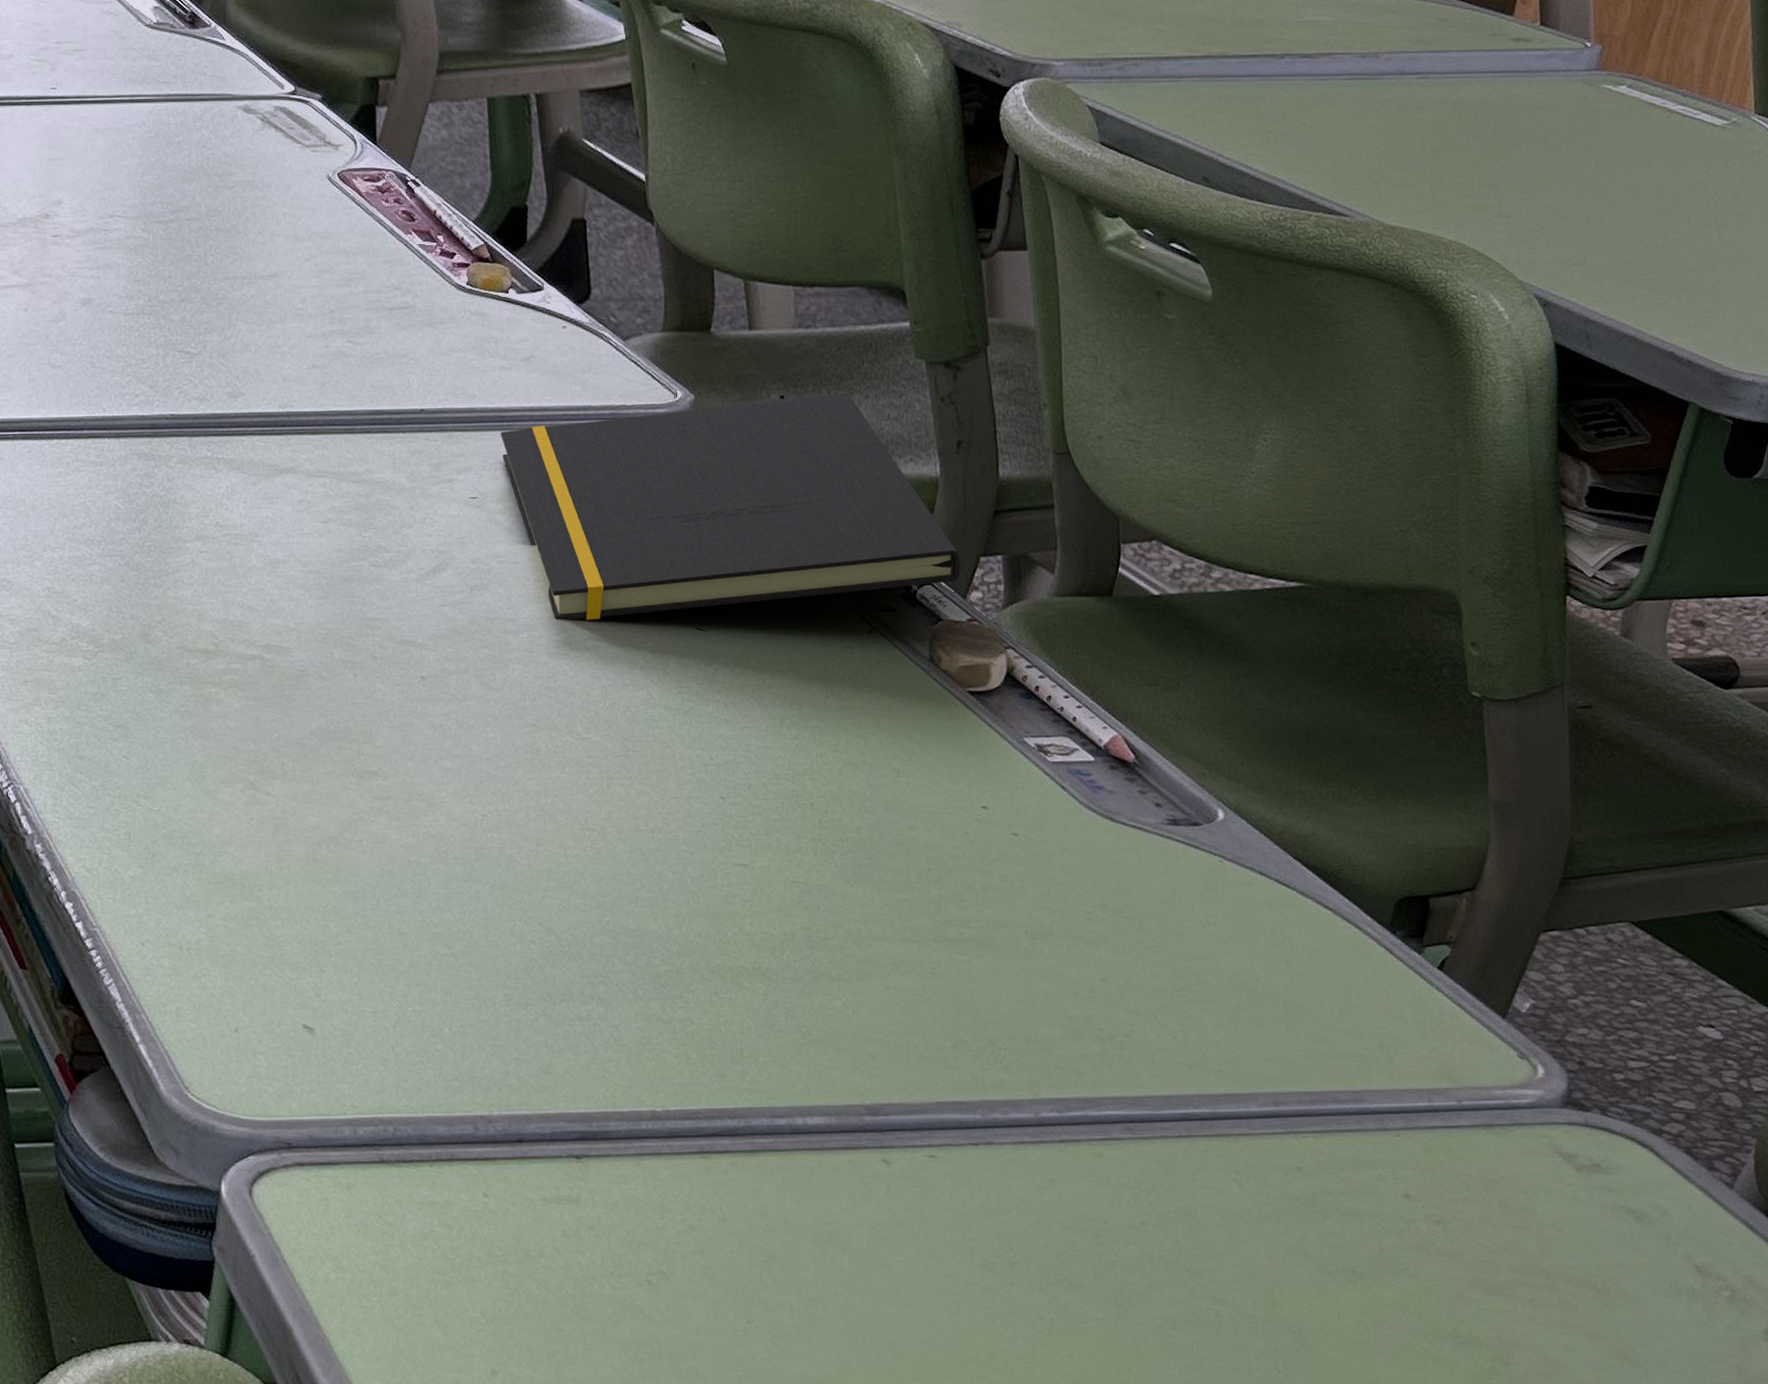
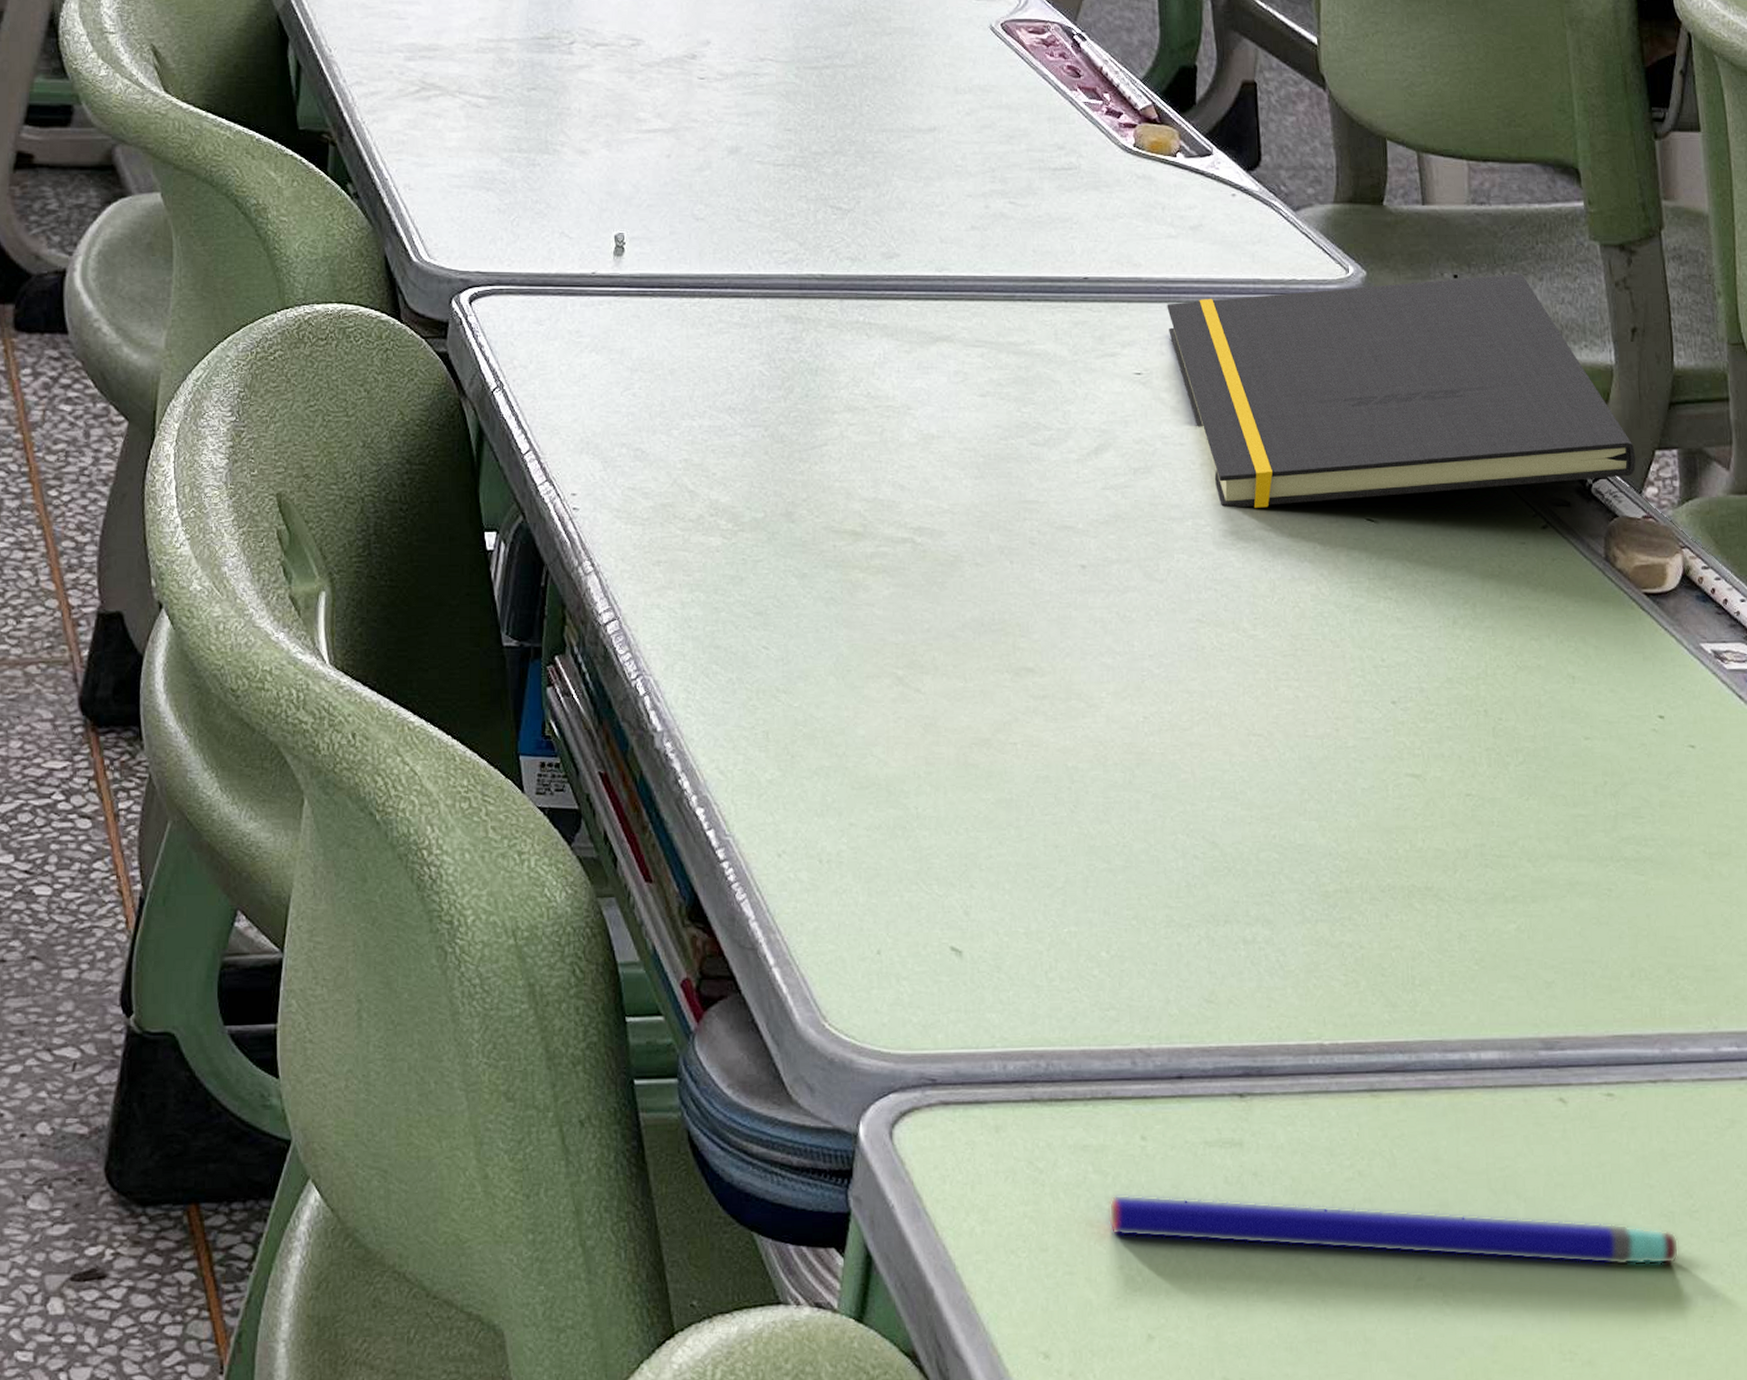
pen: none [454,1245,1000,1312] -> present [1108,1194,1679,1266]

